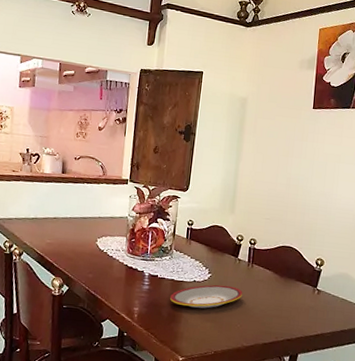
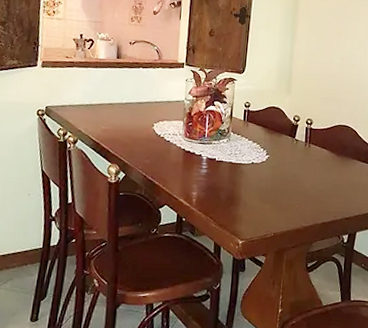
plate: present [170,284,243,309] -> none [229,166,301,190]

